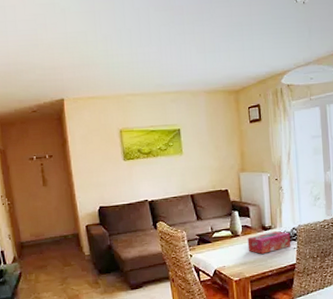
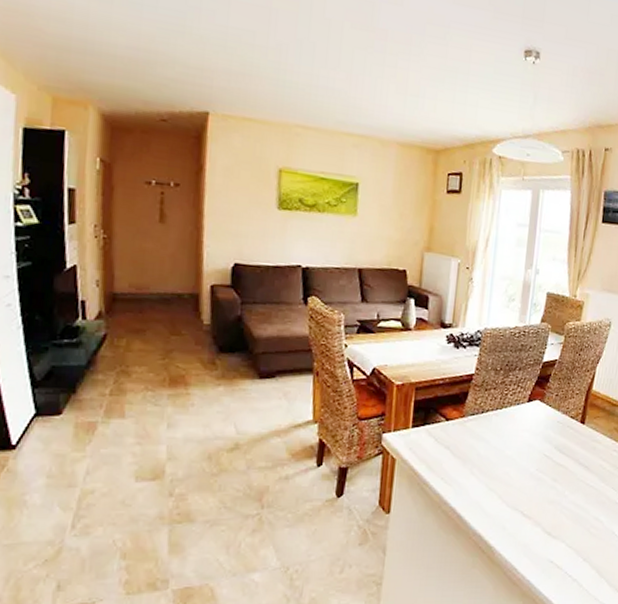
tissue box: present [247,231,291,254] -> none [419,331,474,357]

